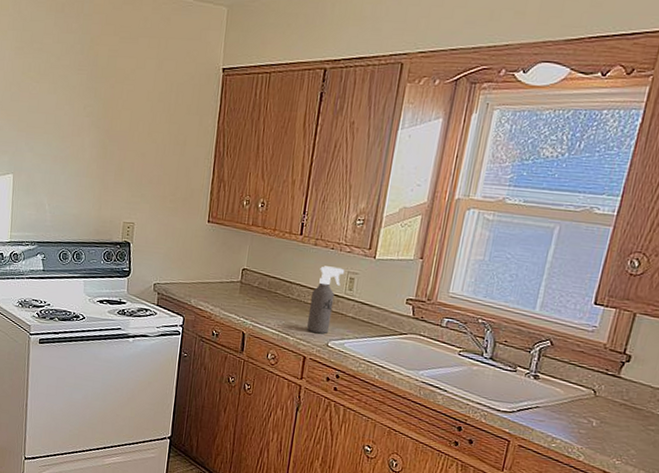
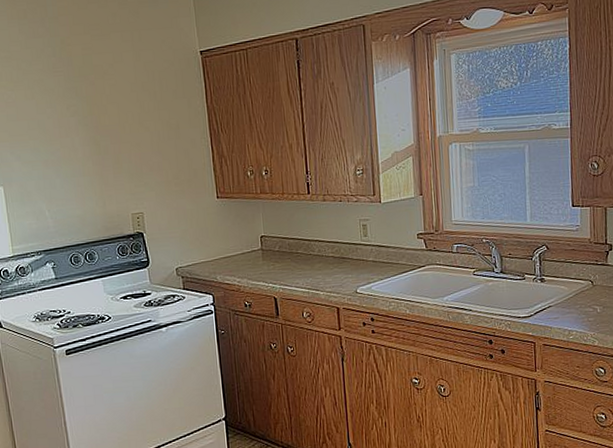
spray bottle: present [307,266,345,334] -> none [331,217,357,283]

